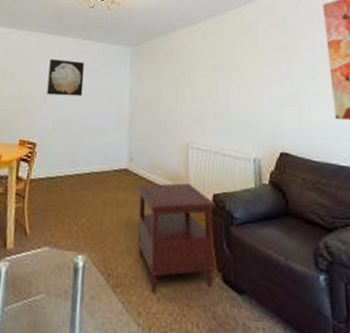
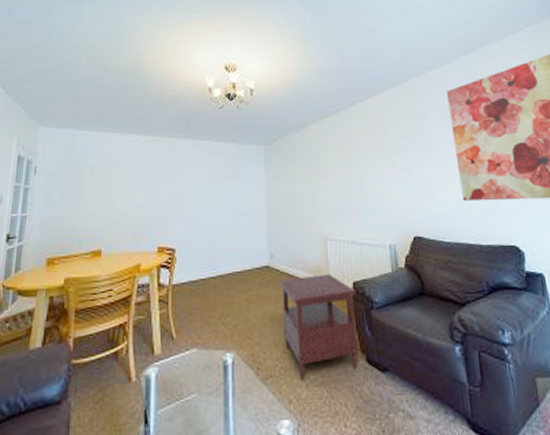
wall art: present [47,59,85,97] -> none [182,163,218,200]

